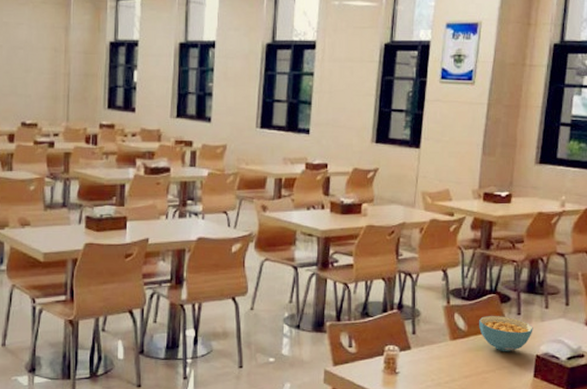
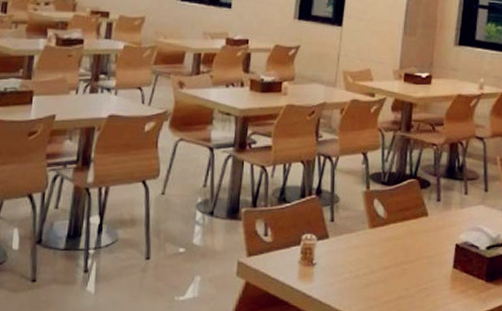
cereal bowl: present [479,315,533,352] -> none [399,201,453,241]

